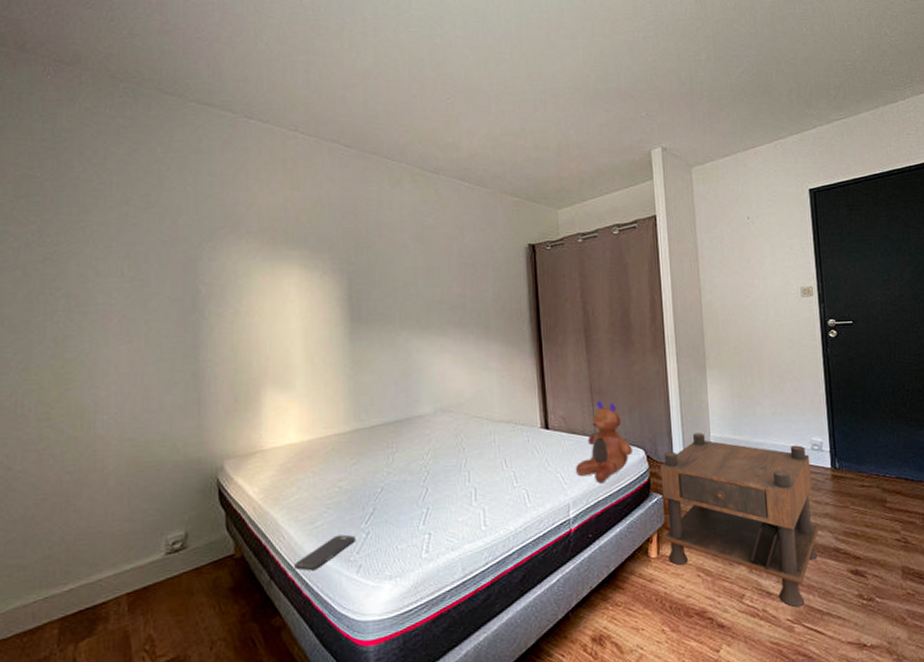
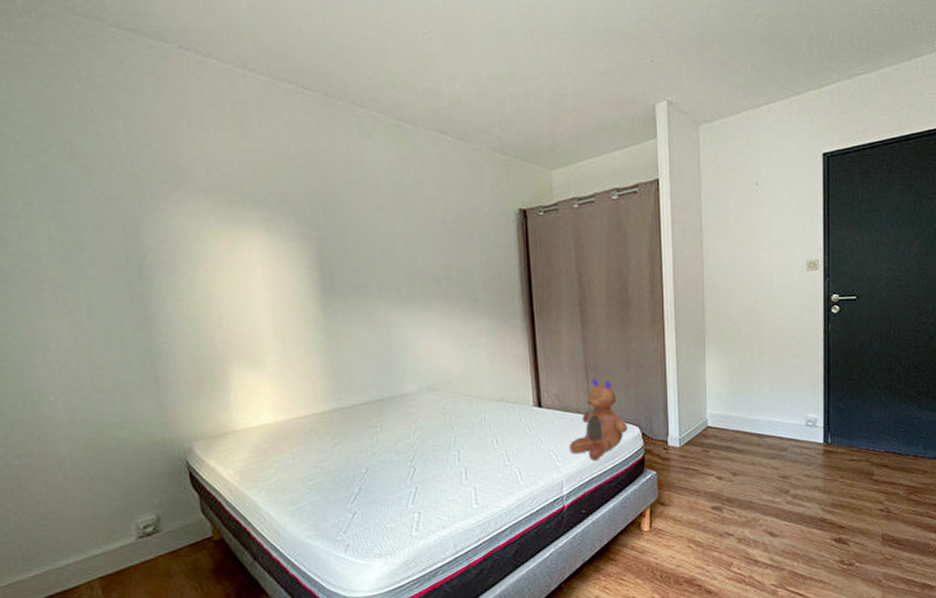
smartphone: present [293,534,355,572] -> none [277,515,341,552]
nightstand: present [660,433,819,608] -> none [655,410,808,574]

